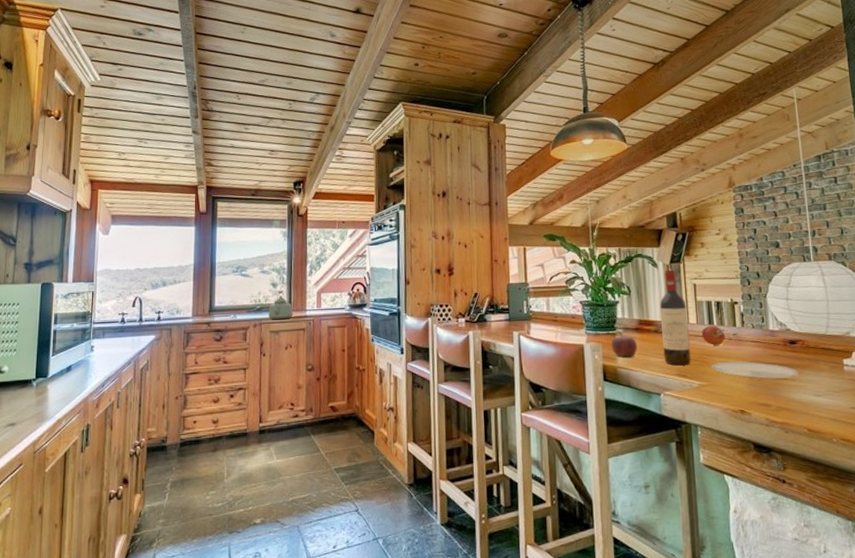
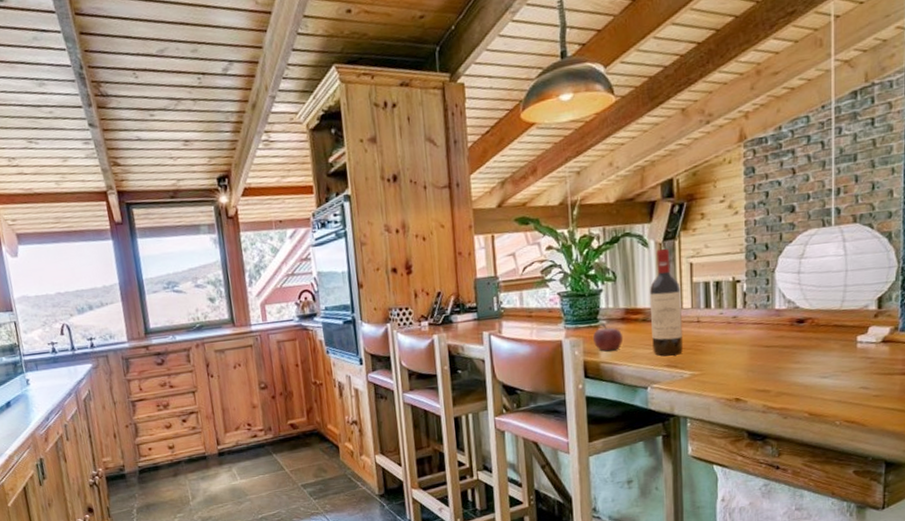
kettle: present [268,290,293,320] -> none [209,305,238,338]
fruit: present [701,326,726,346] -> none [696,309,724,331]
plate: present [711,361,799,381] -> none [705,346,805,366]

